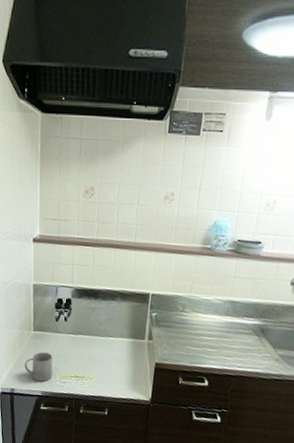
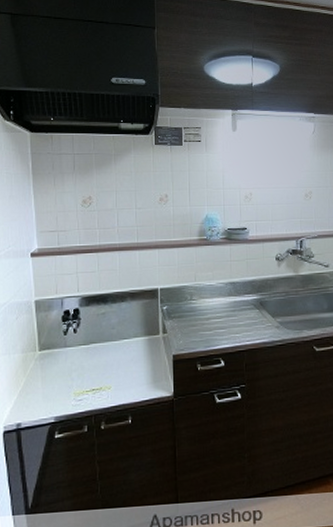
mug: present [25,351,53,382] -> none [32,371,65,407]

